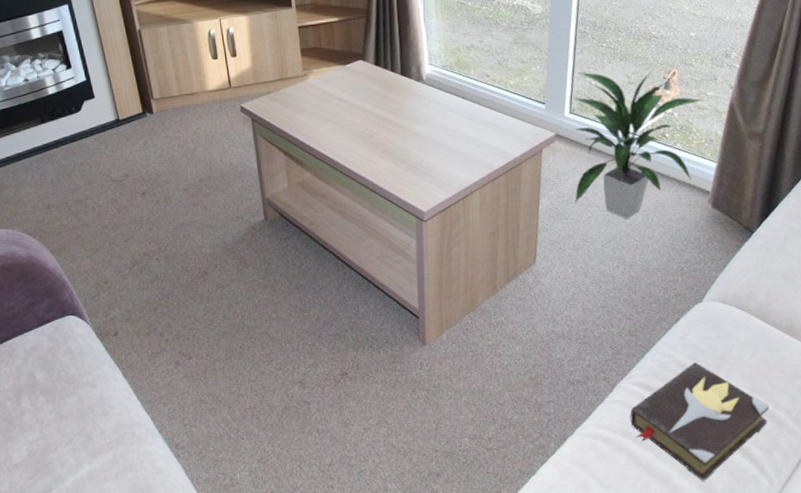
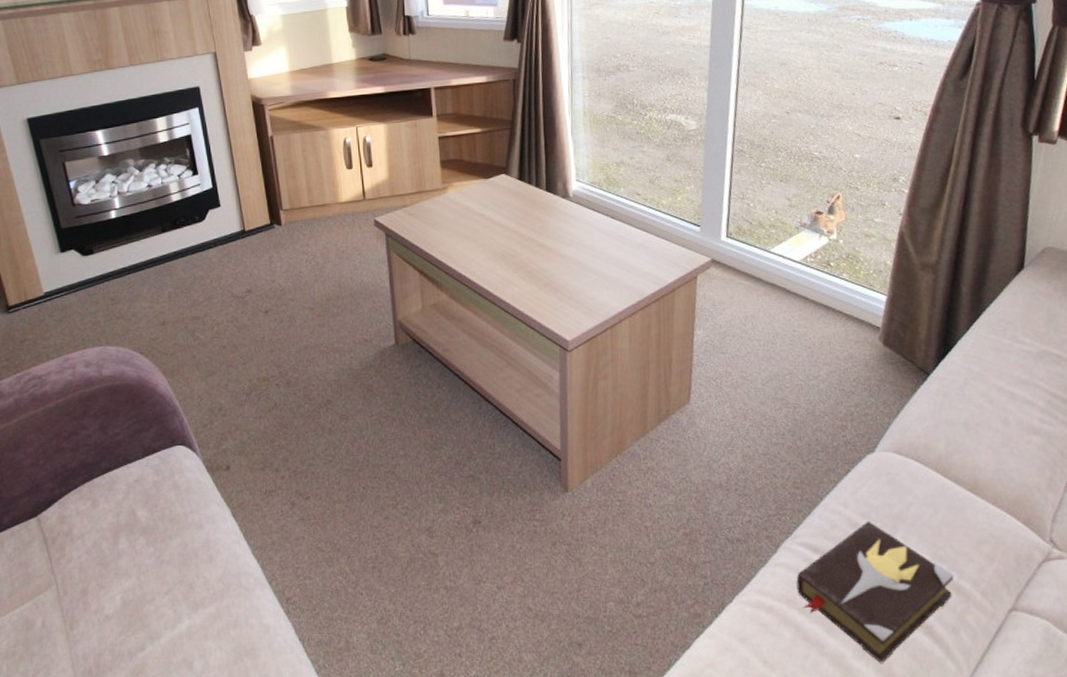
indoor plant: present [573,72,702,219] -> none [730,193,869,355]

